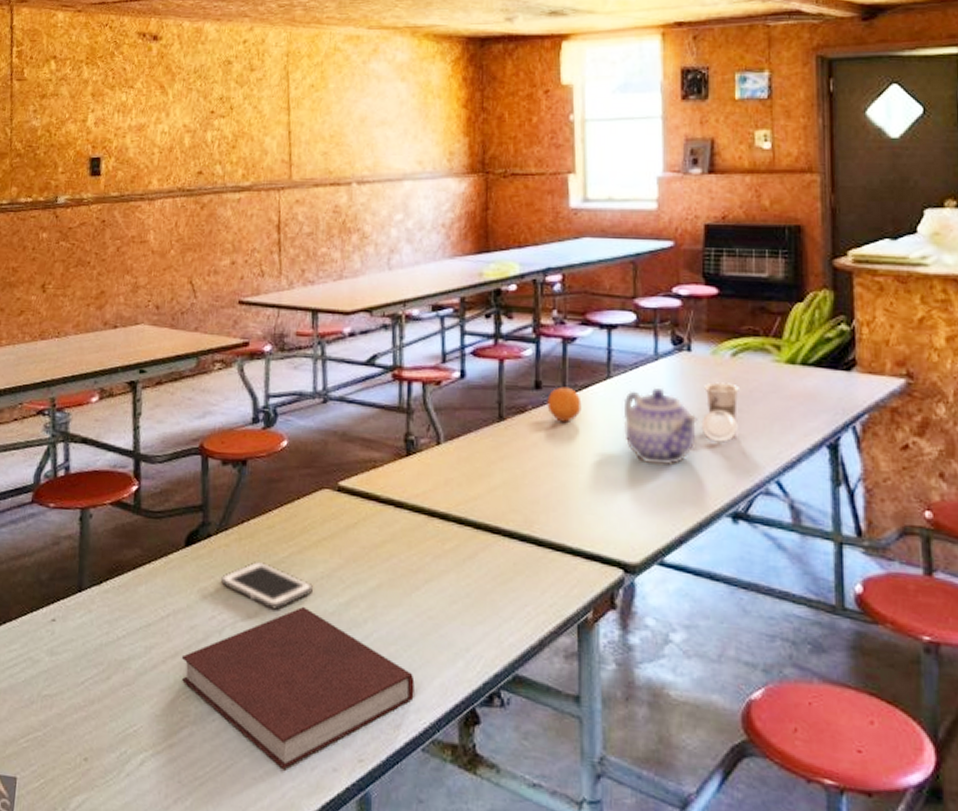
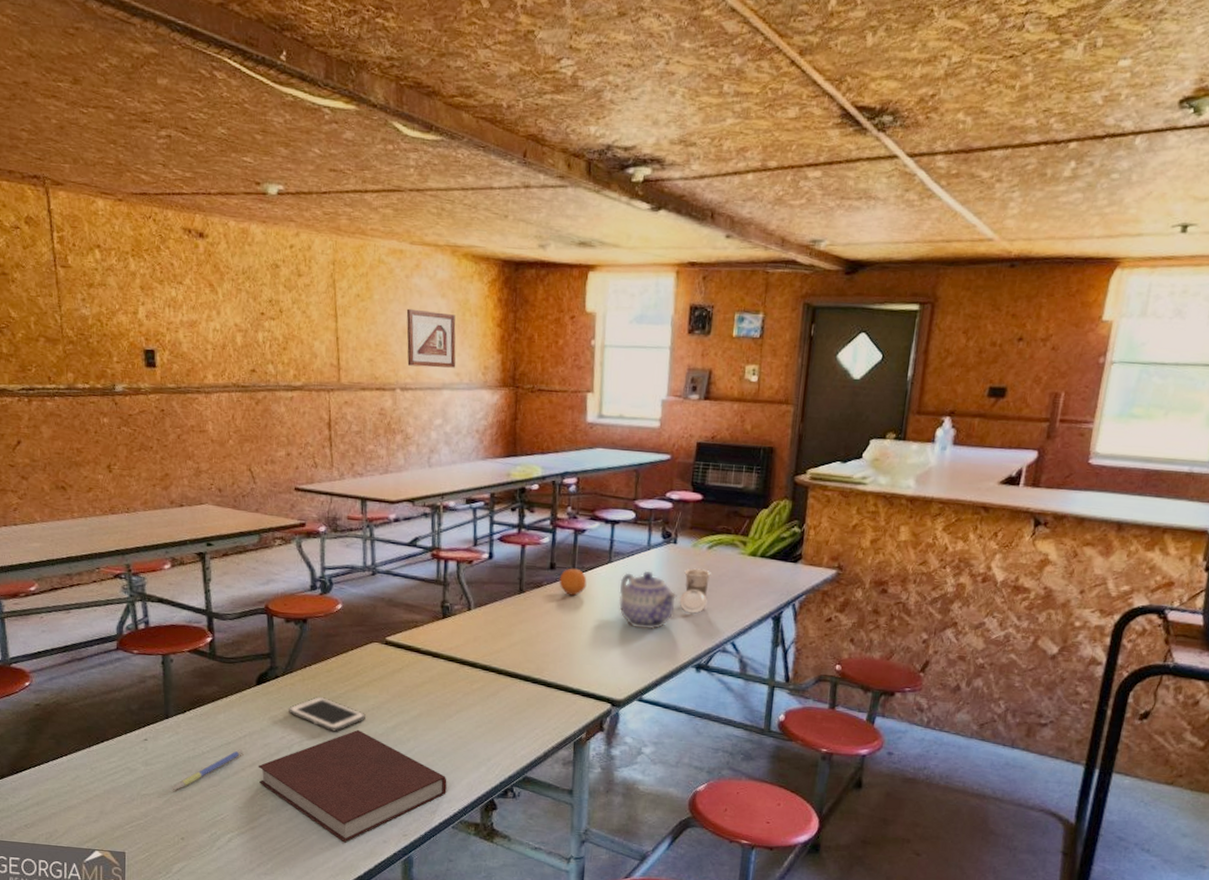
pen: none [78,633,166,691] -> present [172,749,244,791]
picture frame: none [363,95,418,157] -> present [406,308,456,368]

